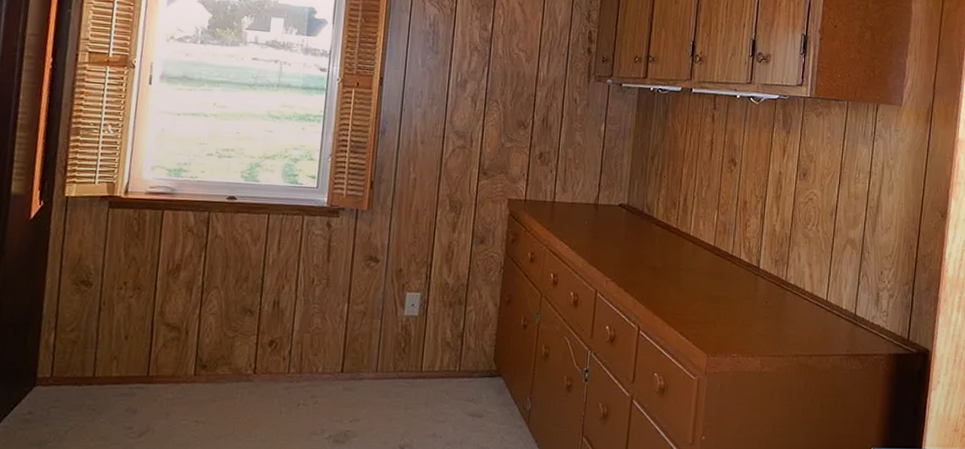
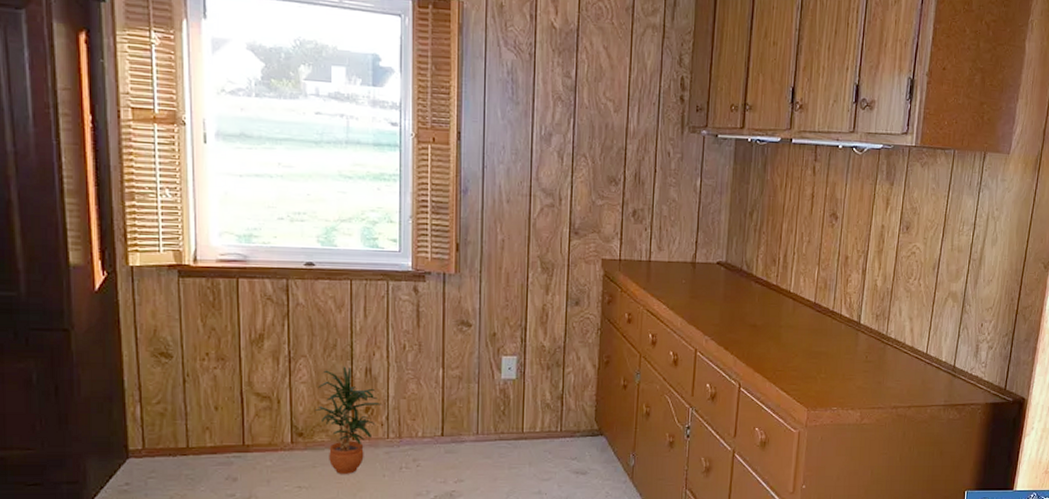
potted plant: none [220,298,287,409] -> present [314,366,383,474]

